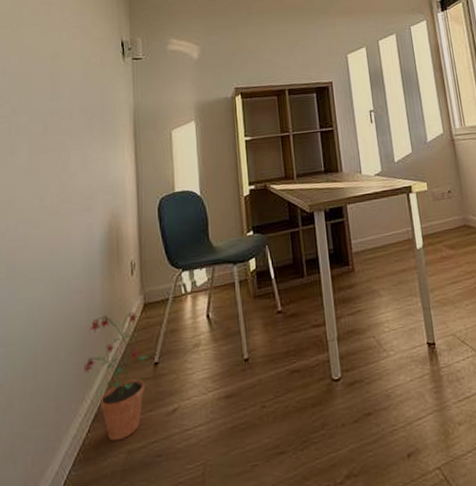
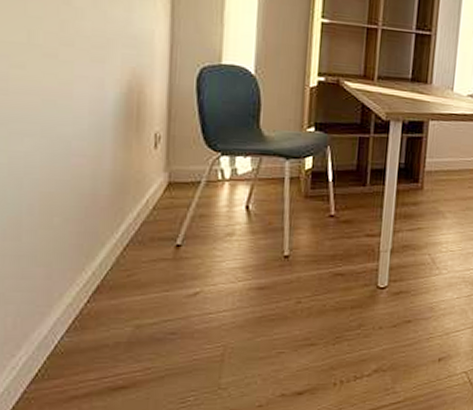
potted plant: present [83,311,149,442] -> none [84,187,170,315]

